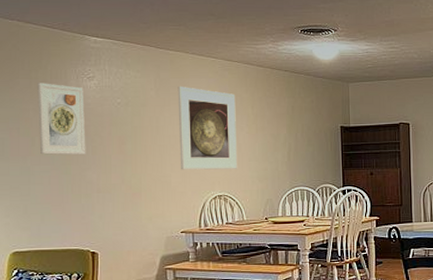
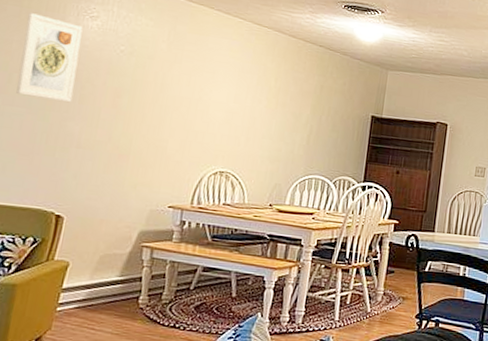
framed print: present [177,86,238,170] -> none [181,42,259,145]

